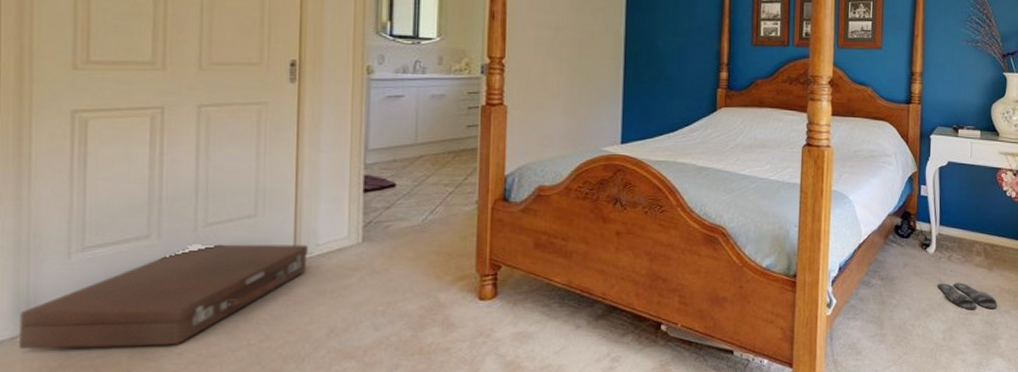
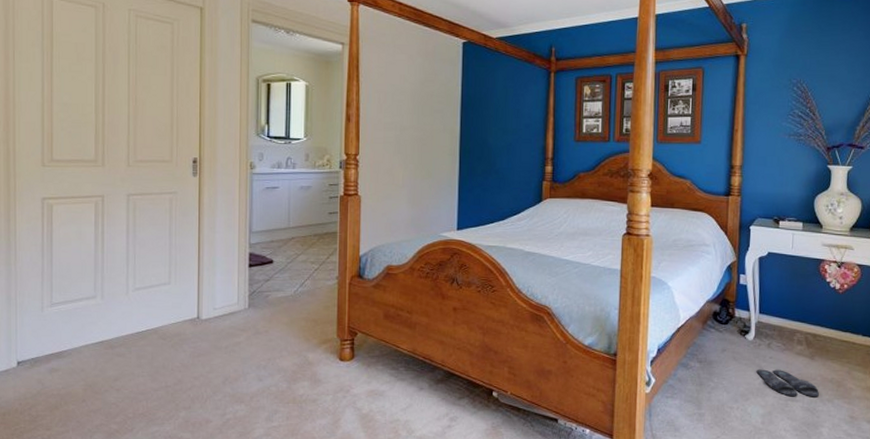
briefcase: present [19,244,308,350] -> none [11,305,208,383]

